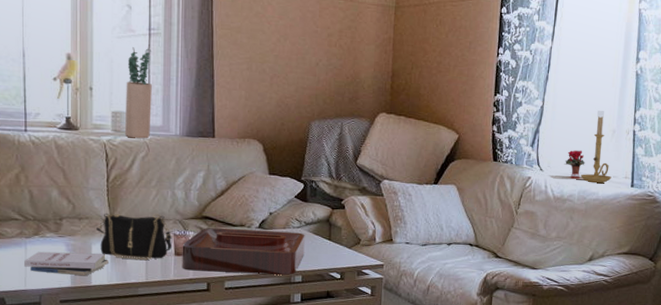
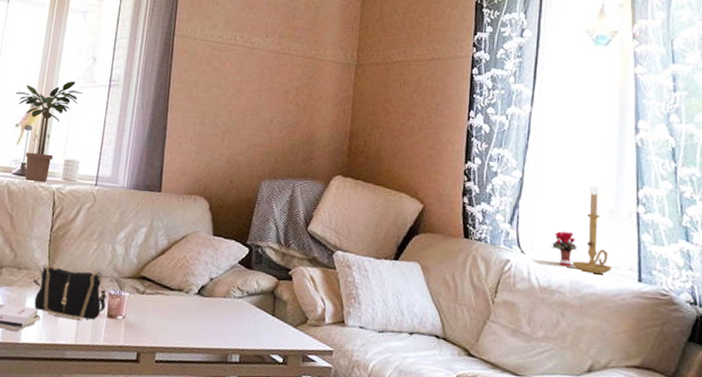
potted plant: none [47,30,122,136] -> present [15,81,84,183]
vase: present [124,44,153,139] -> none [73,95,109,190]
decorative tray: present [182,227,305,276] -> none [113,289,247,353]

